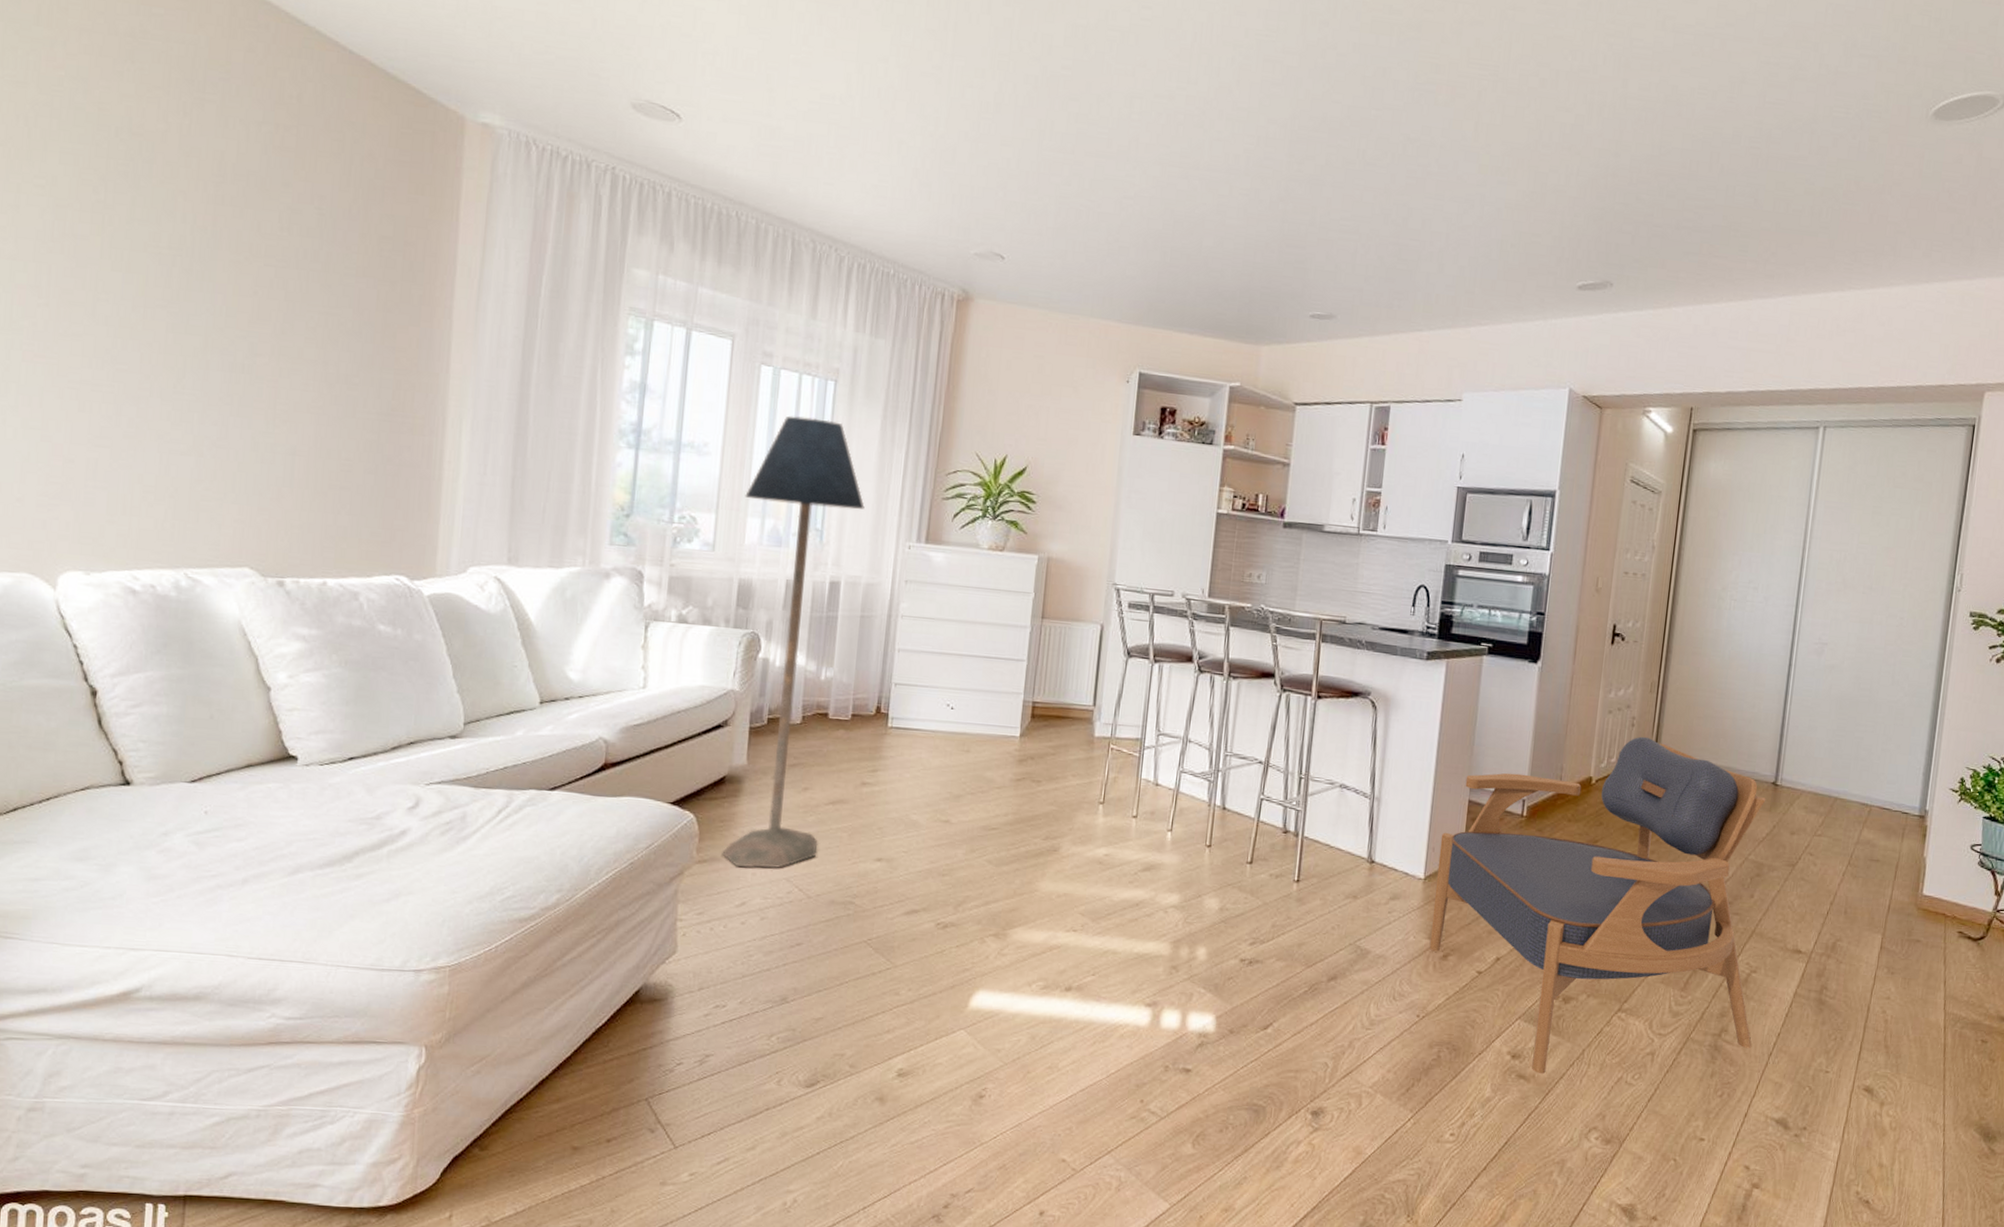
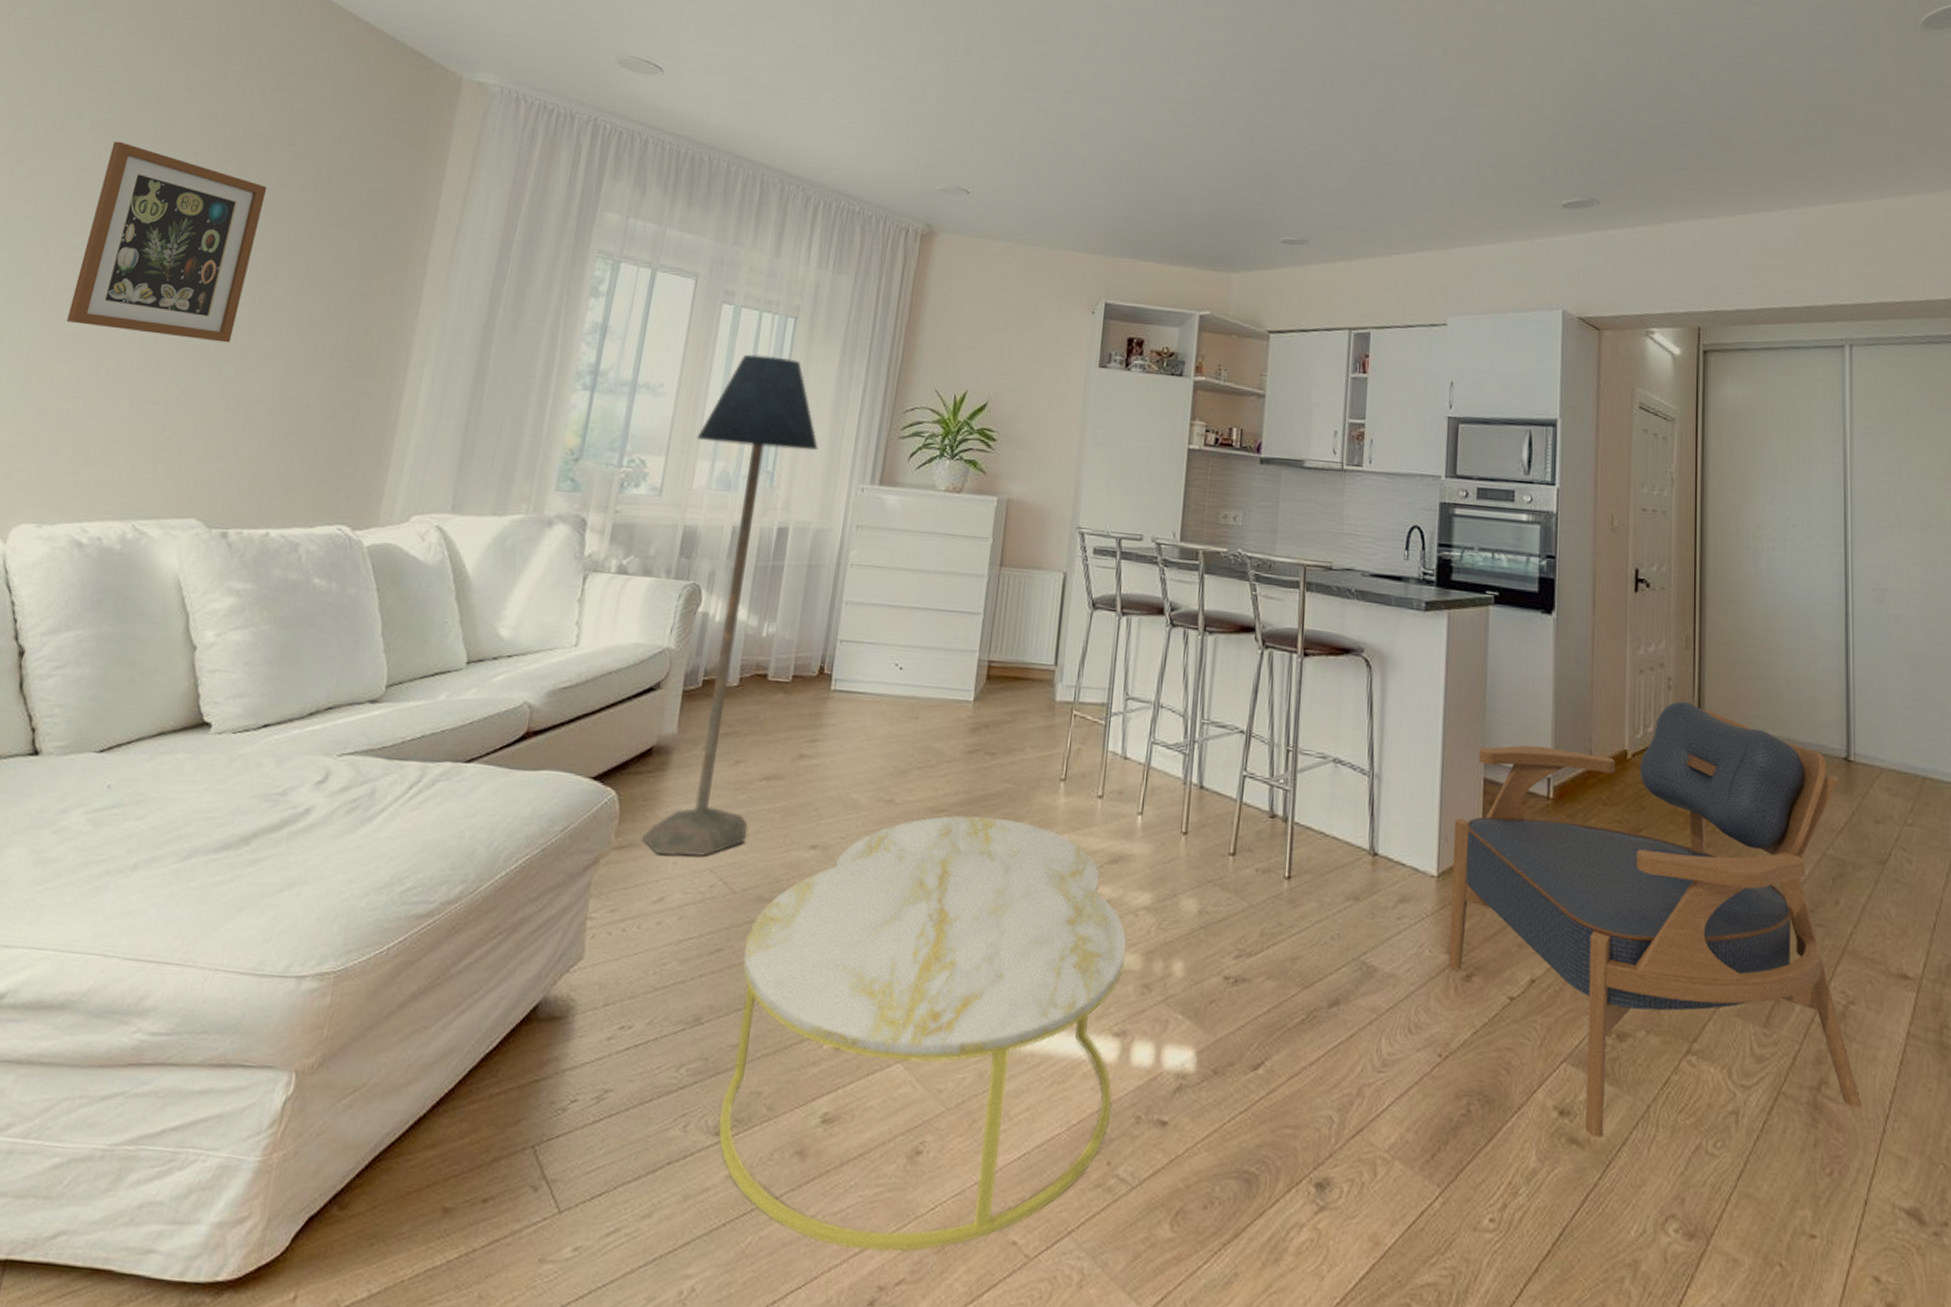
wall art: none [75,175,269,394] -> present [66,141,267,343]
coffee table: none [808,832,1158,1170] -> present [719,814,1127,1252]

